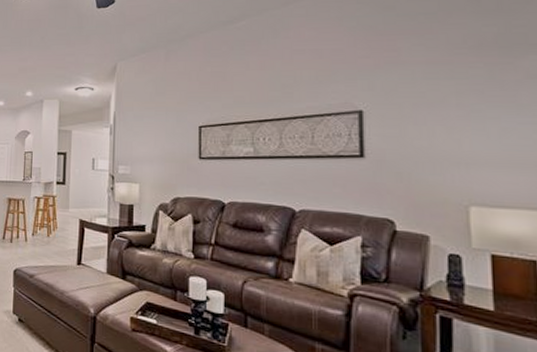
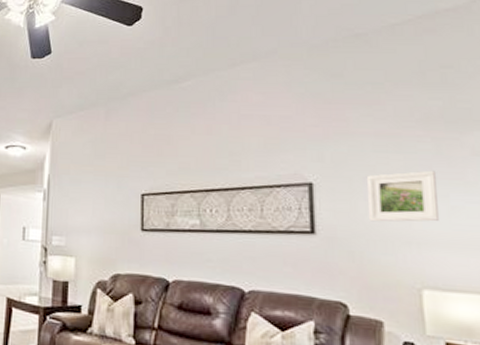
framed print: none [416,94,489,145] -> present [366,170,439,222]

